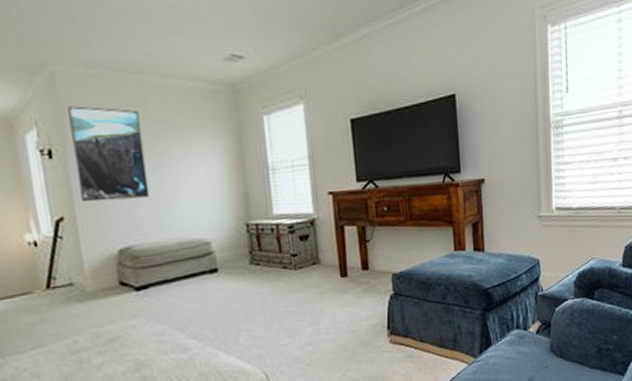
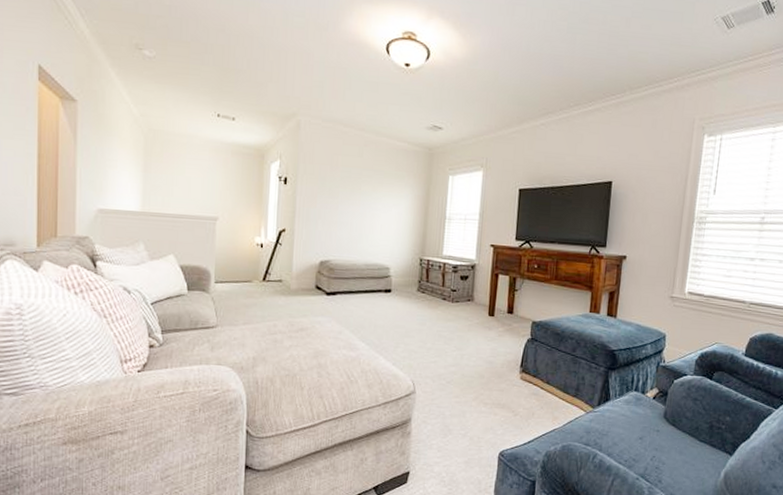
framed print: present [68,106,150,202] -> none [301,147,355,225]

